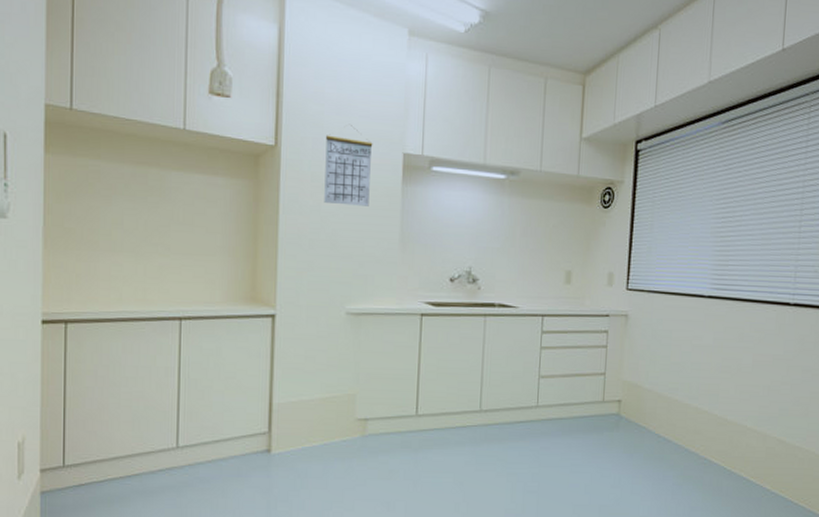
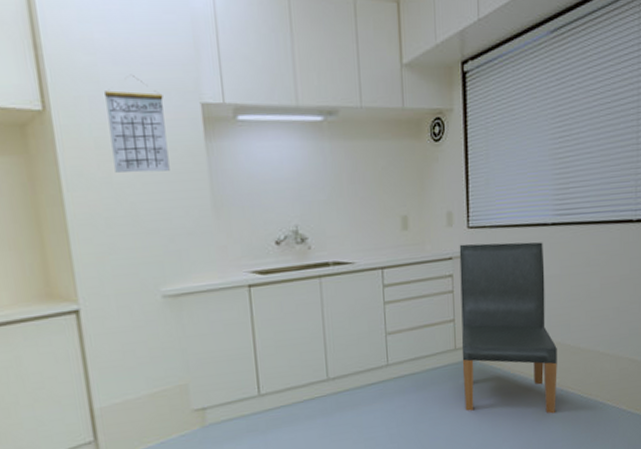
dining chair: none [607,304,704,481] -> present [459,242,557,414]

